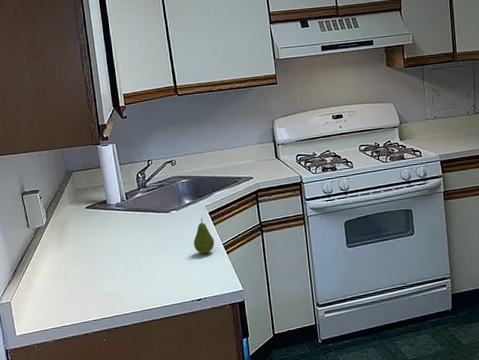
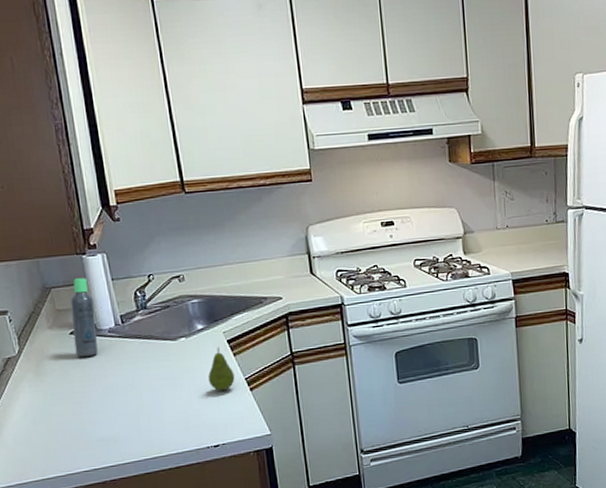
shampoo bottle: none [87,163,107,227] -> present [70,278,98,357]

